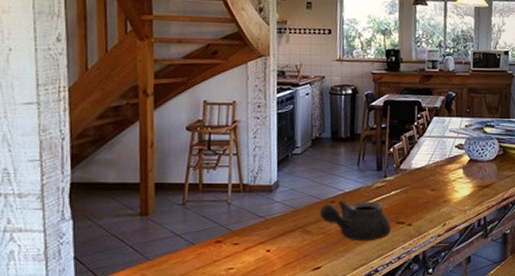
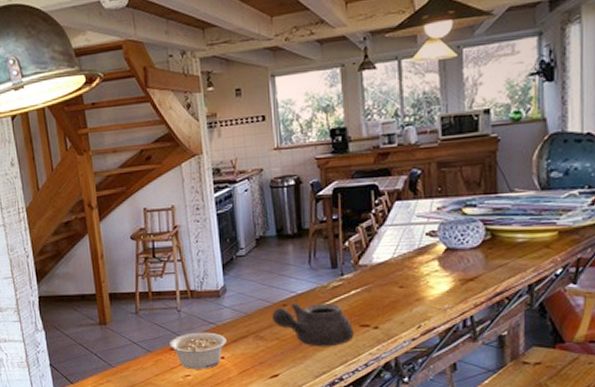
legume: none [214,225,274,262] -> present [168,332,227,370]

